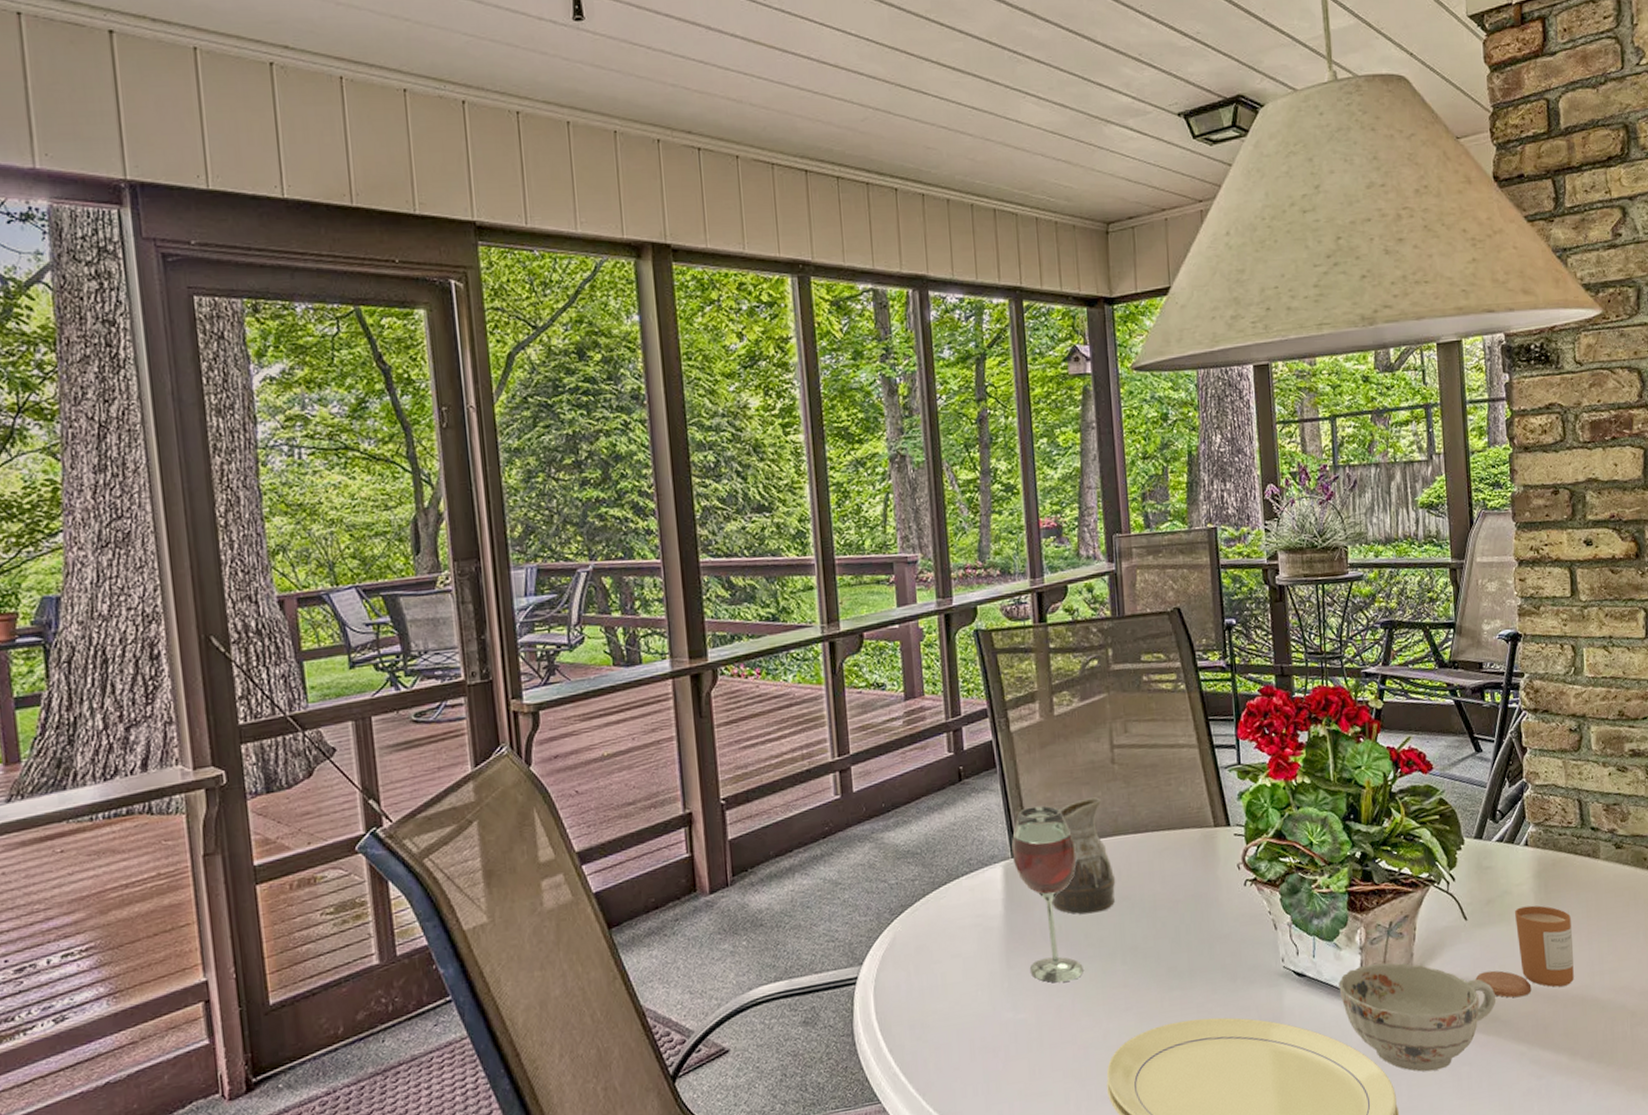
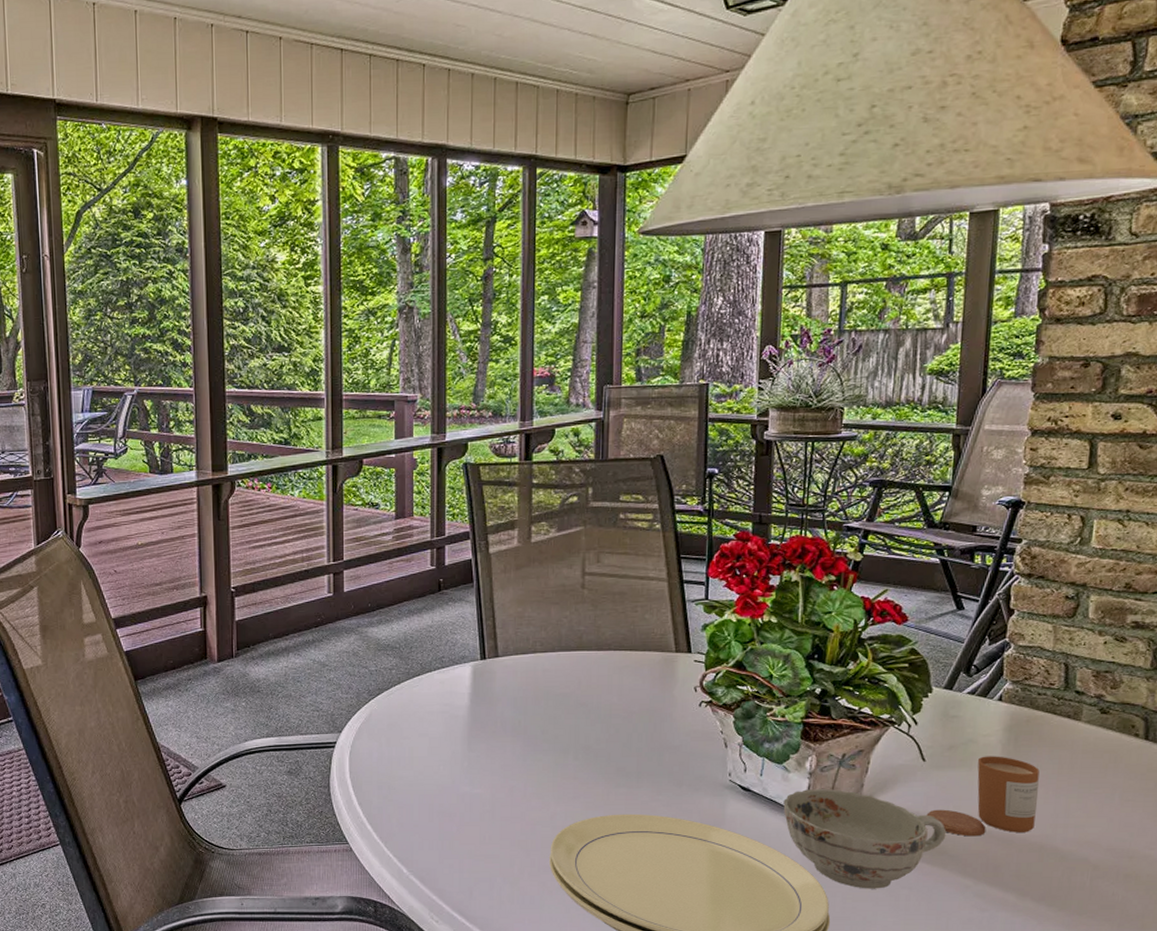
wineglass: present [1011,805,1083,983] -> none [481,618,541,768]
pitcher: present [1051,797,1116,914] -> none [513,616,576,714]

